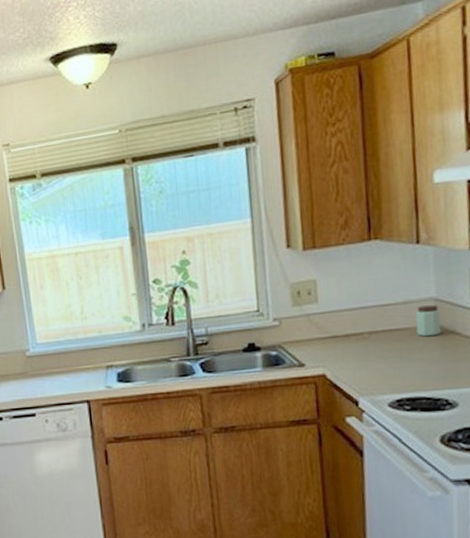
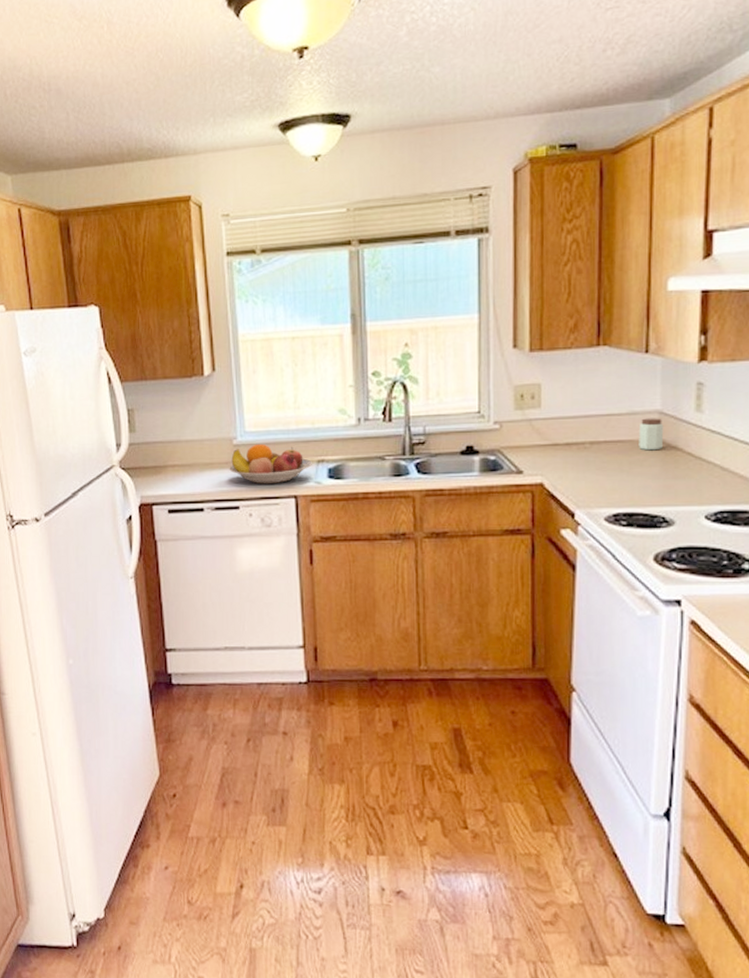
fruit bowl: none [24,353,103,392] -> present [229,443,313,484]

